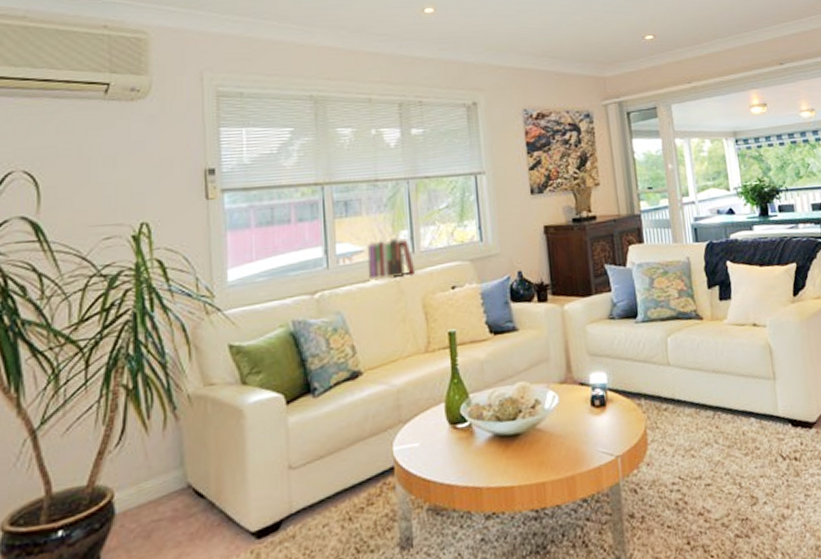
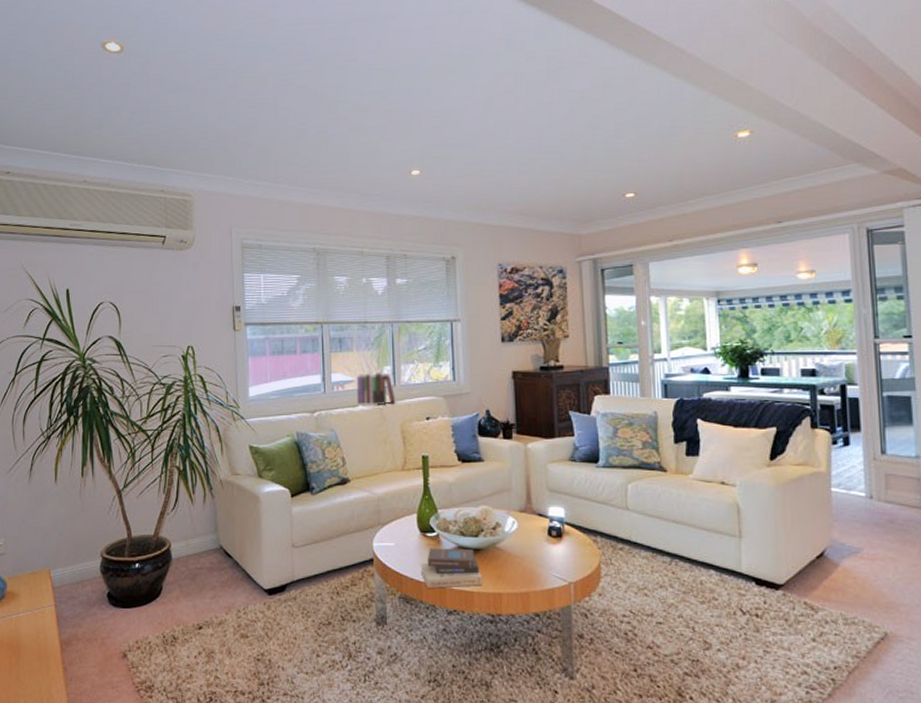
books: none [451,435,524,492] -> present [420,548,483,588]

